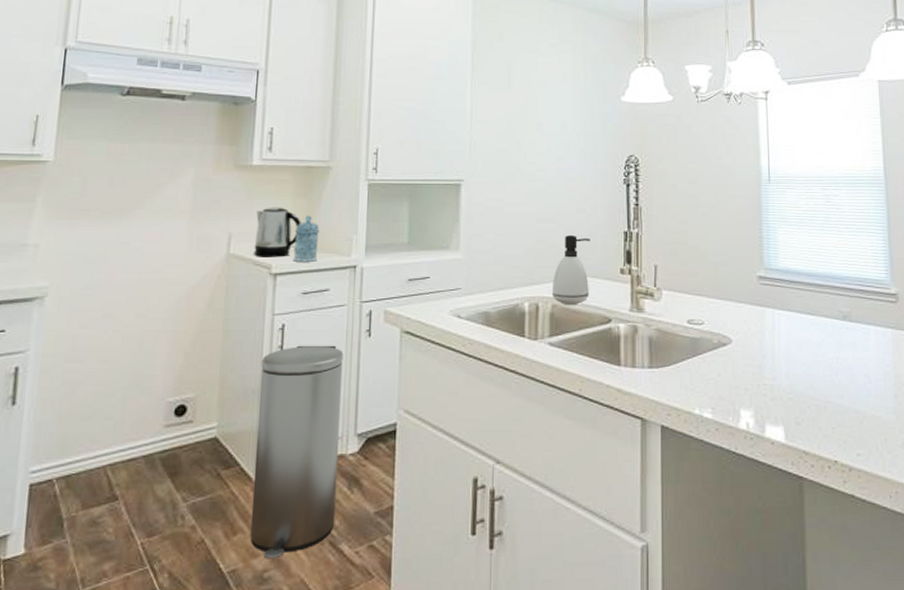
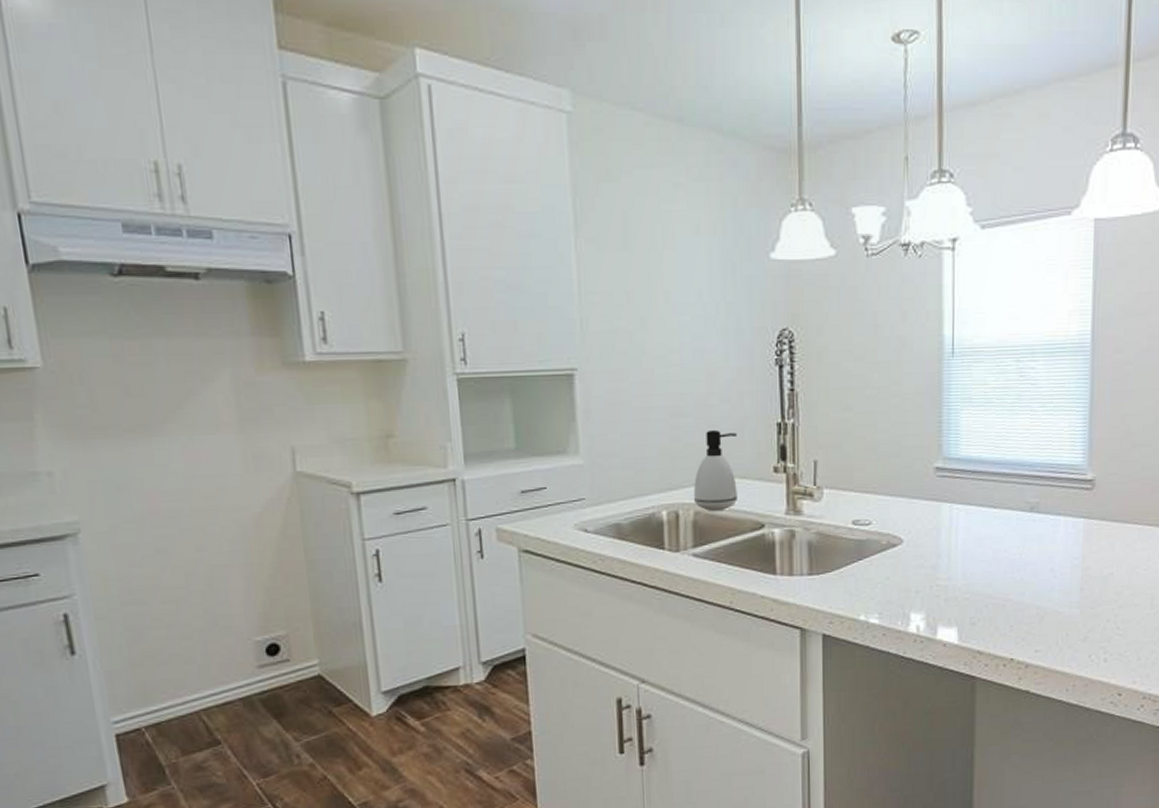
pedal bin: present [250,345,344,559] -> none [358,569,469,790]
kettle: present [254,207,301,257] -> none [321,412,380,474]
canister: present [294,215,320,262] -> none [374,421,407,477]

